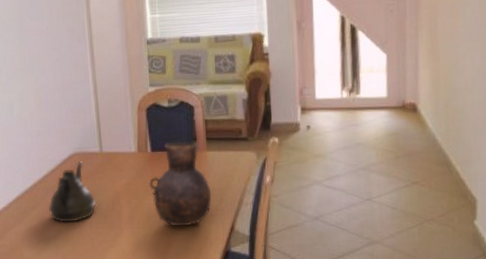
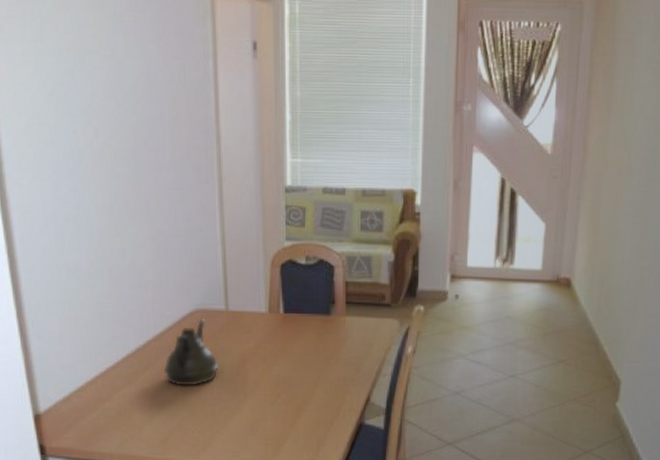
vase: present [149,141,212,227] -> none [280,303,348,396]

